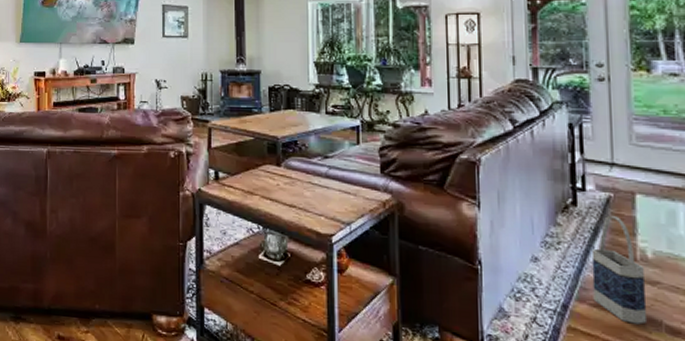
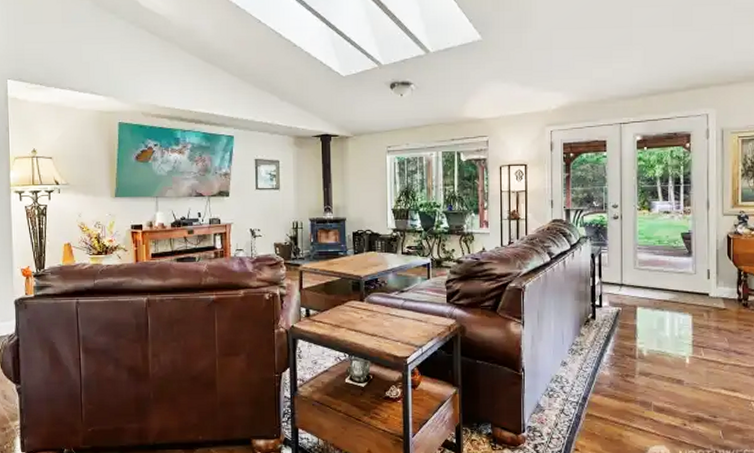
bag: present [591,216,648,325] -> none [604,325,642,407]

